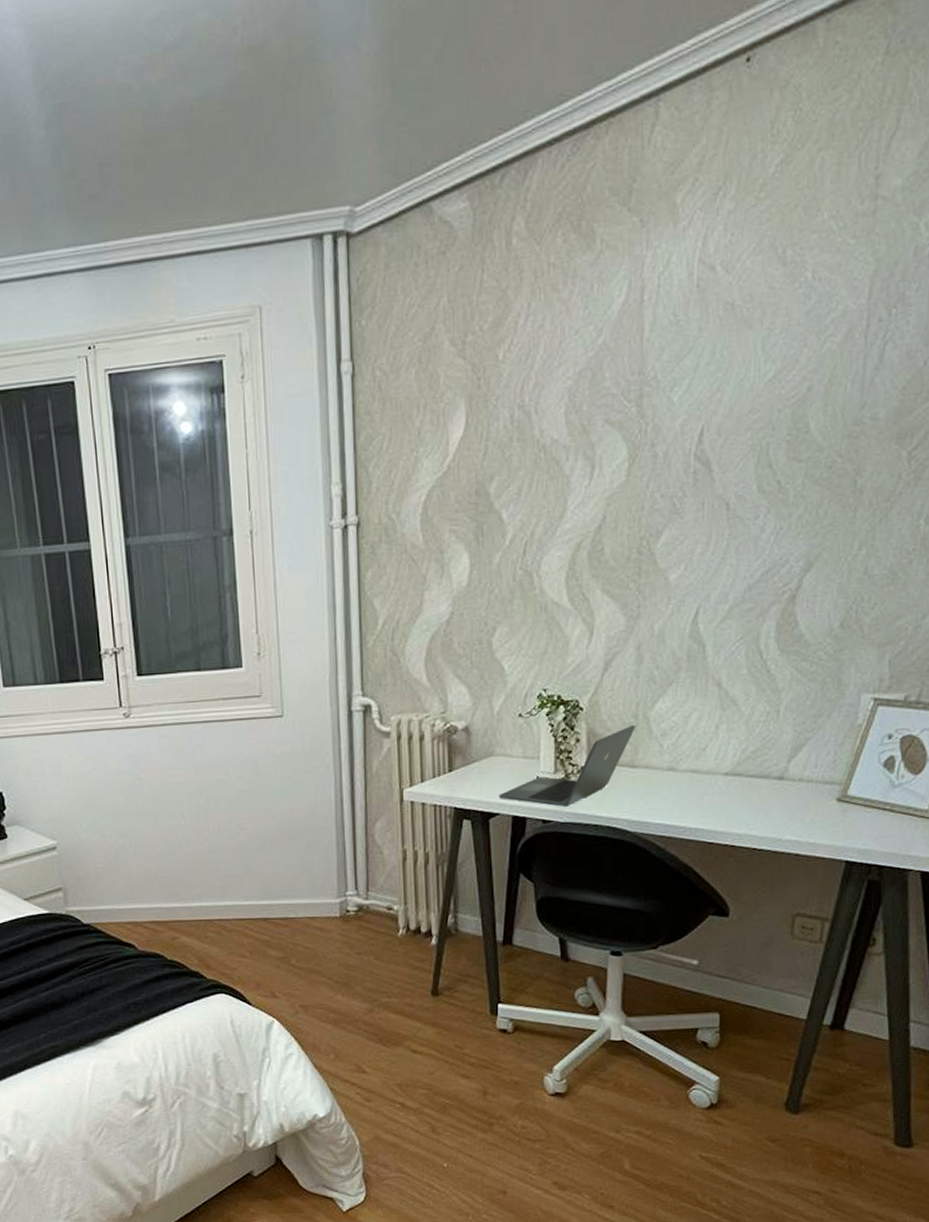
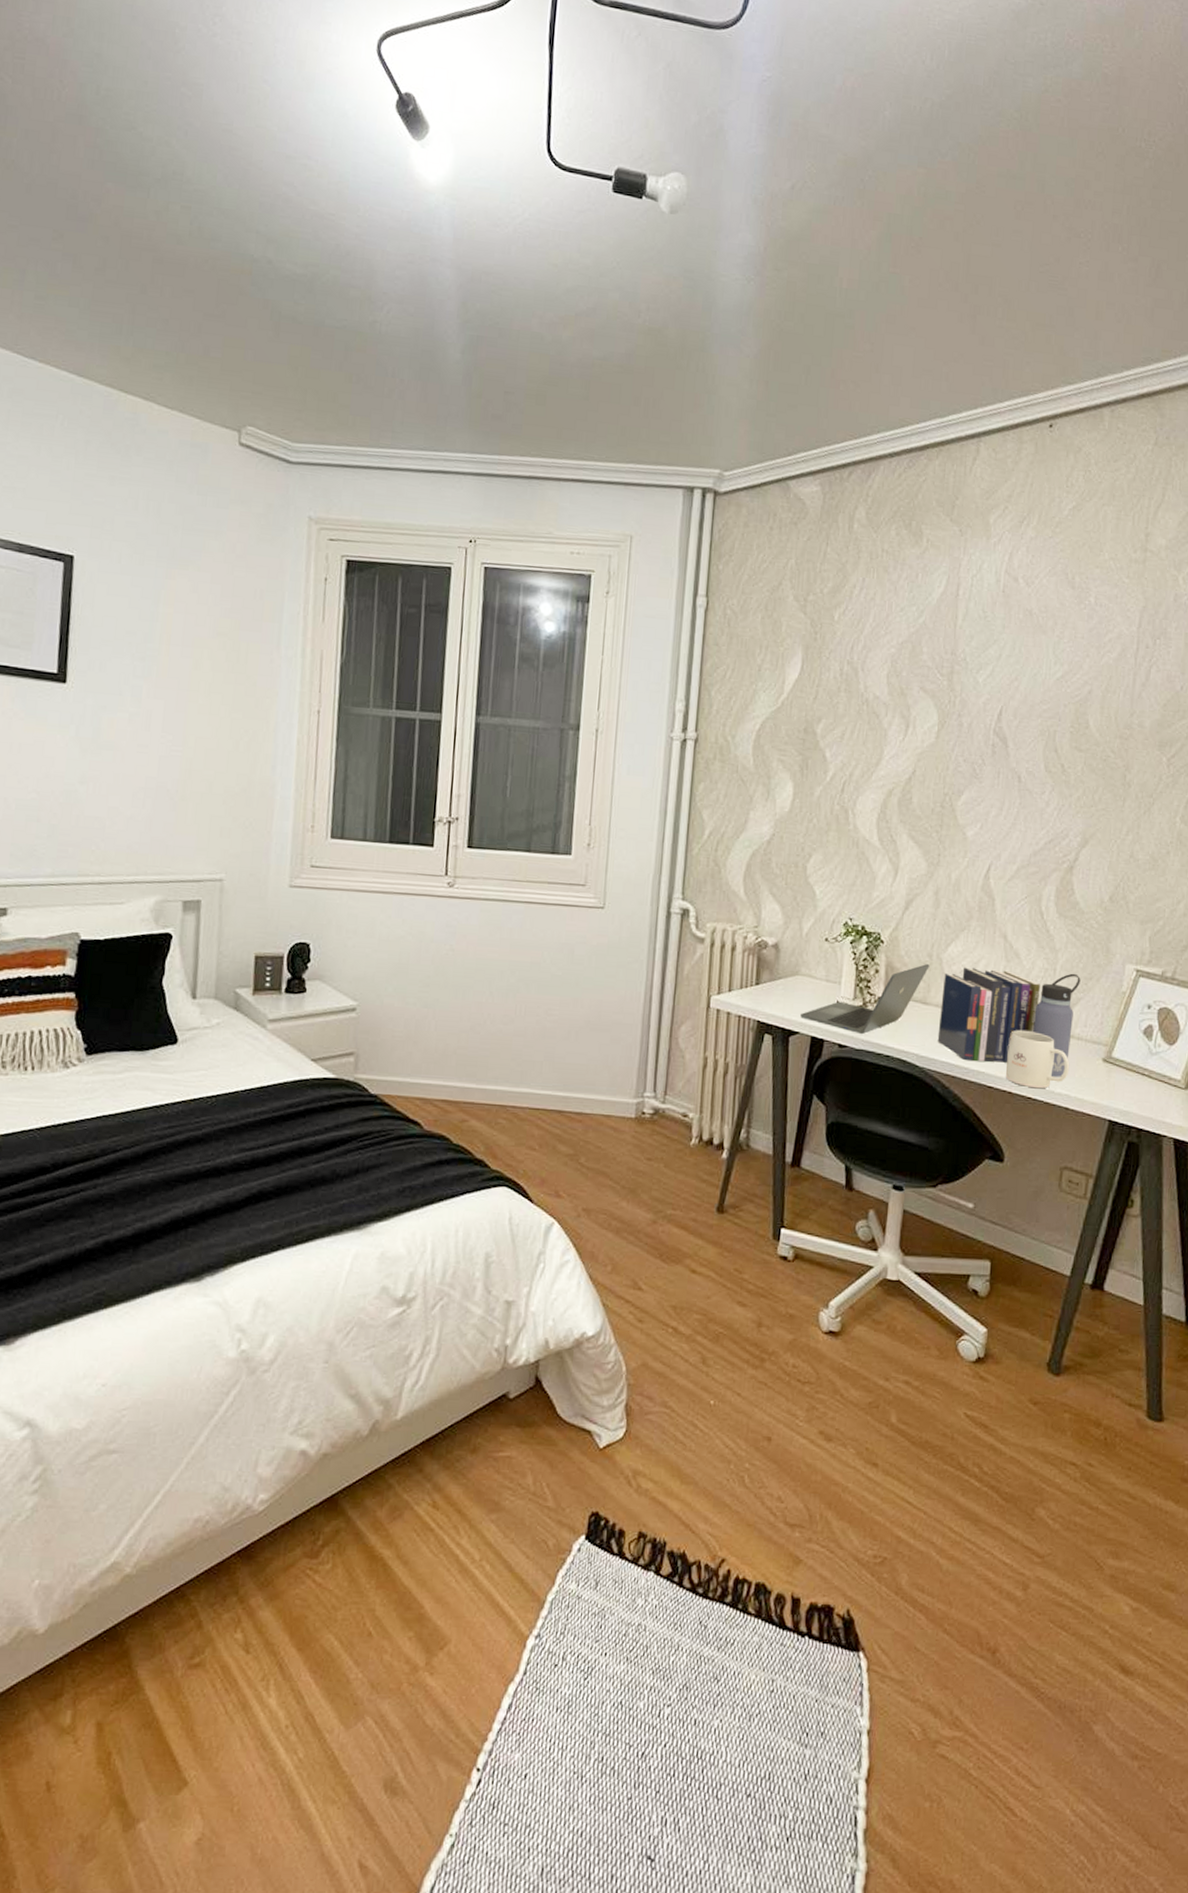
books: none [649,720,763,819] -> present [937,967,1041,1063]
mug: none [726,780,799,839] -> present [1006,1030,1070,1089]
water bottle: none [756,712,808,824] -> present [1033,973,1081,1077]

